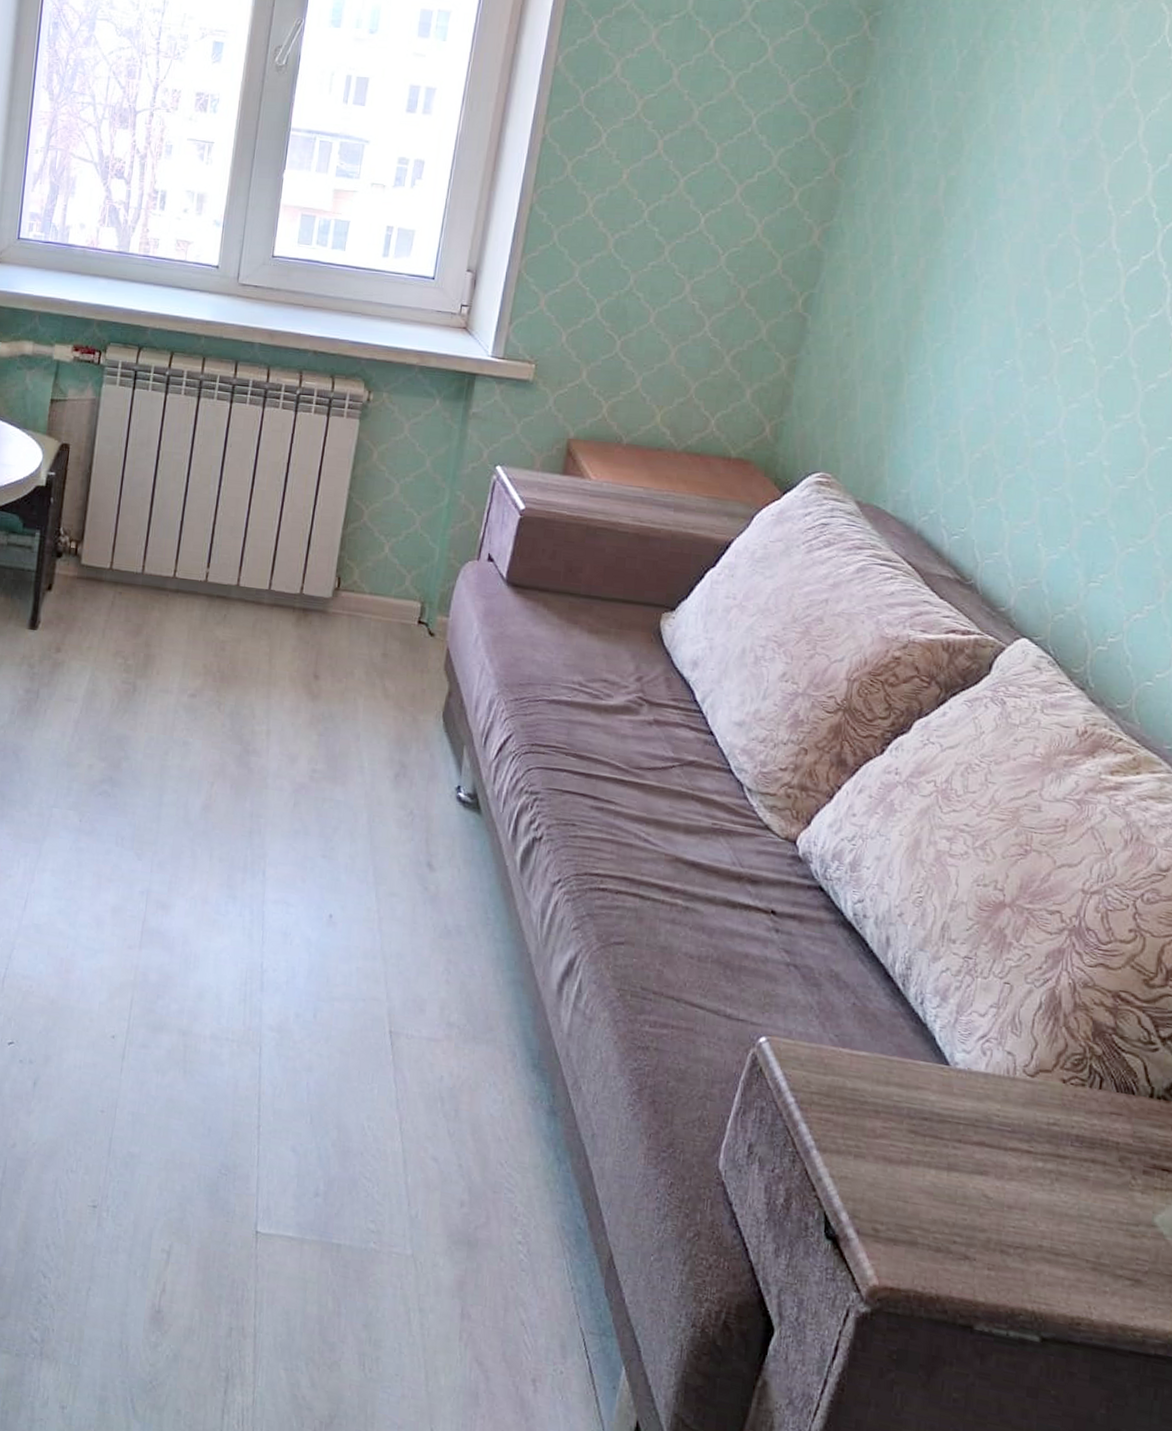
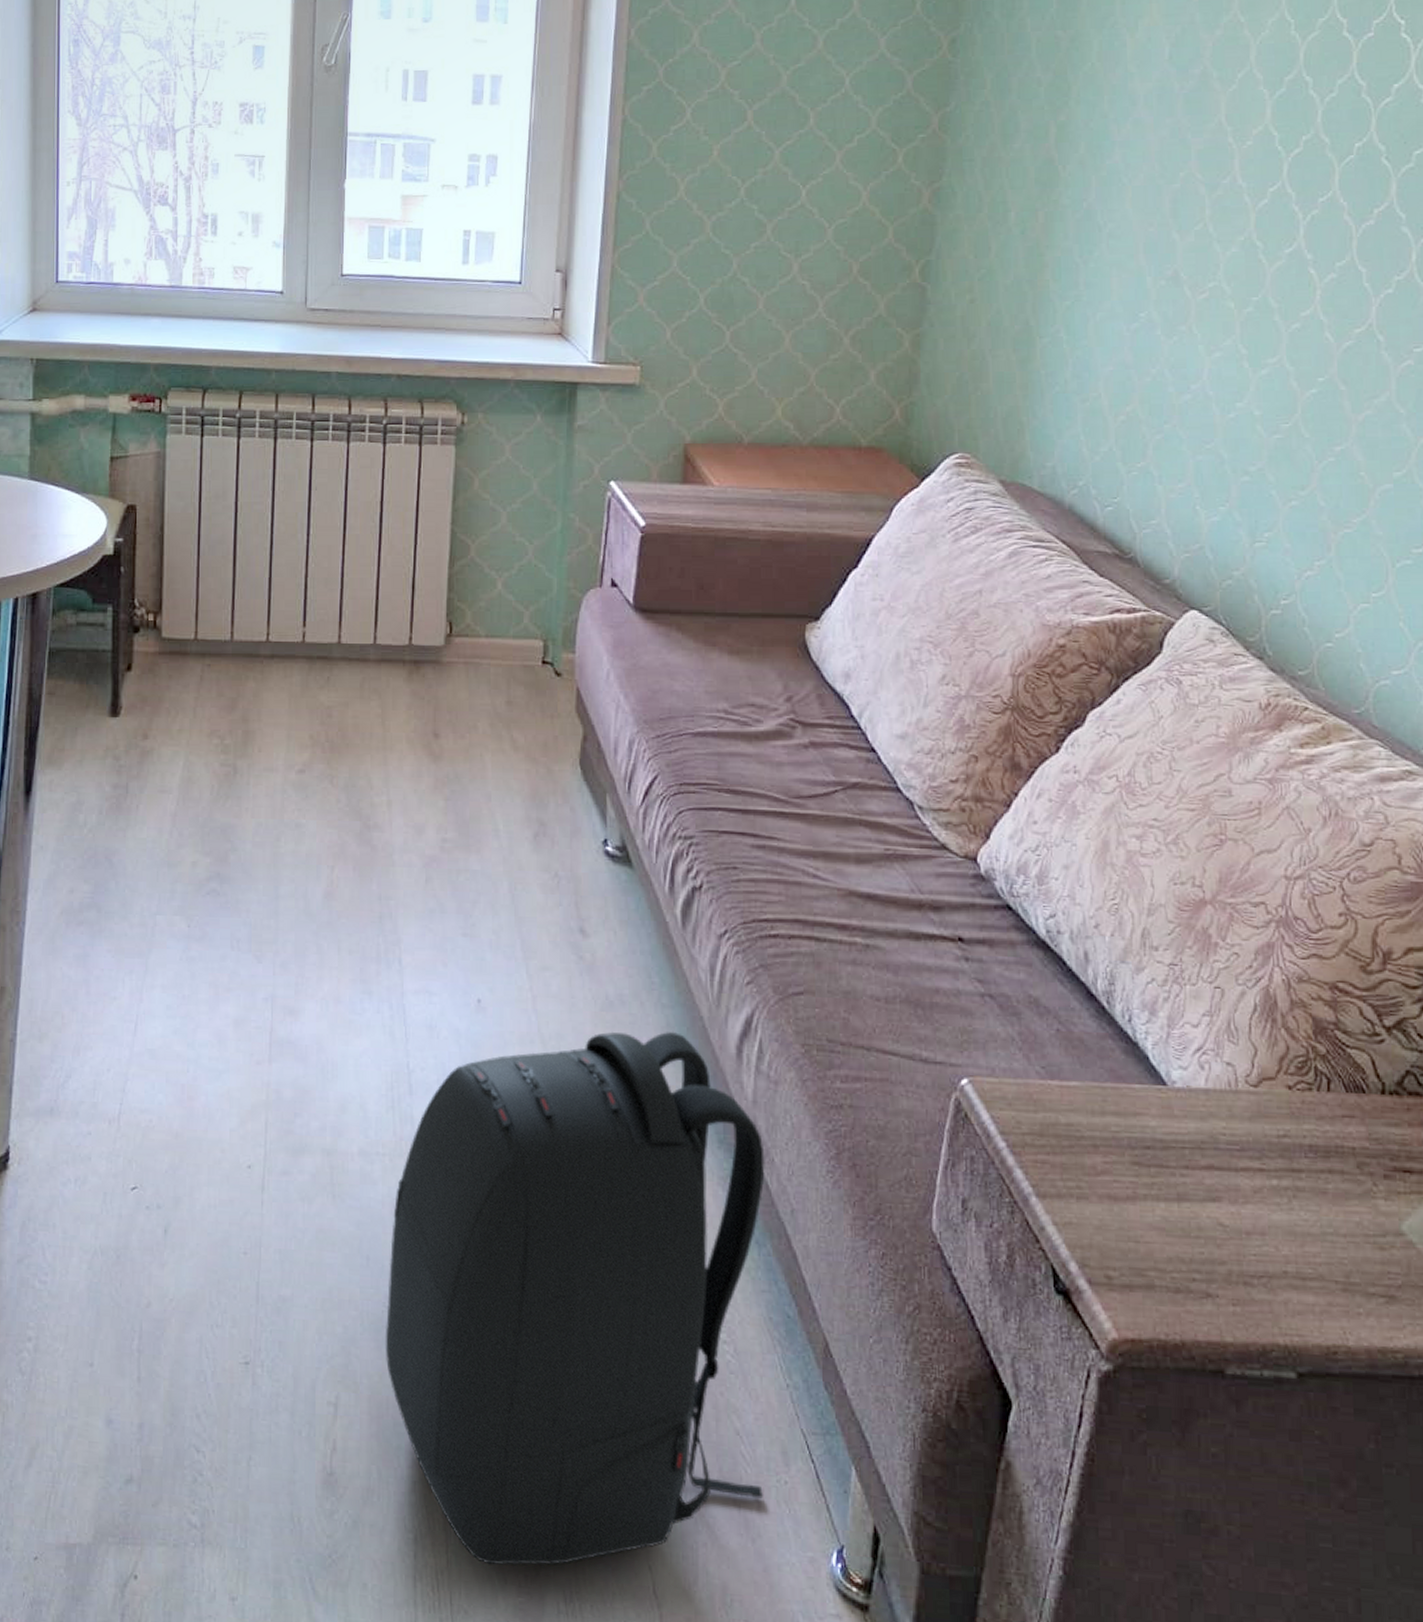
backpack: none [216,957,574,1417] -> present [385,1031,765,1566]

